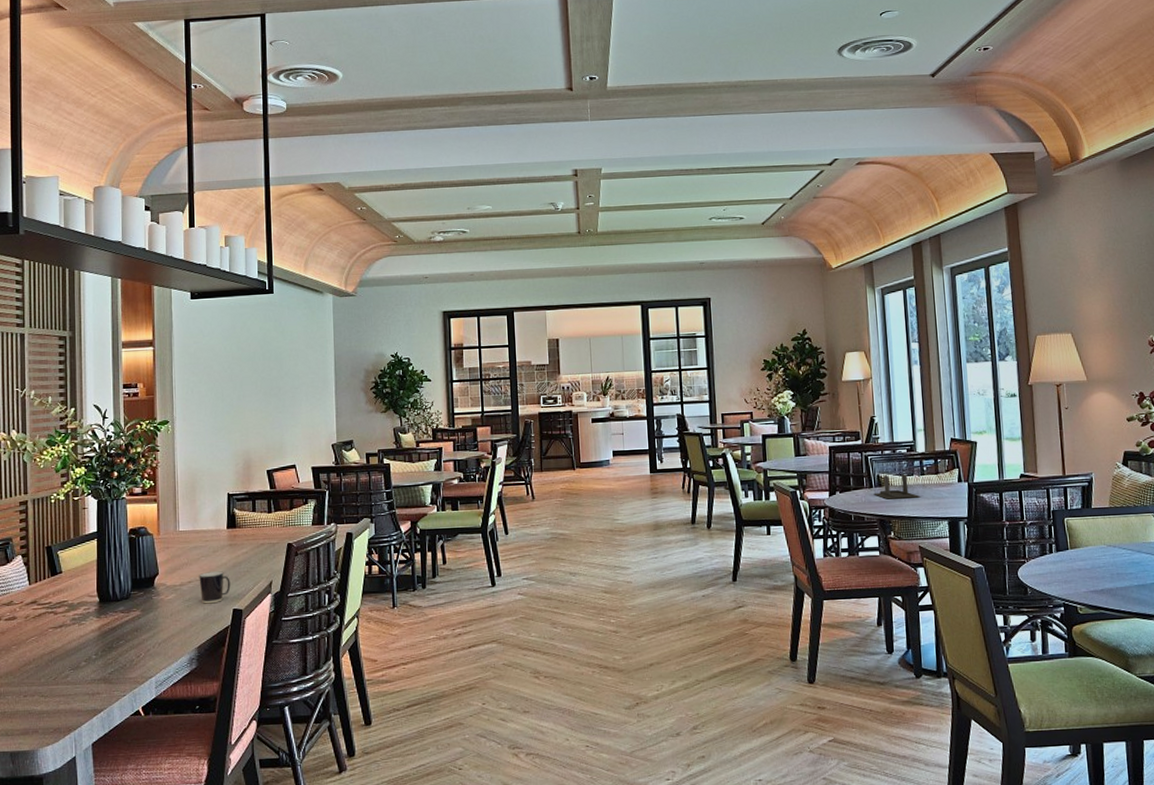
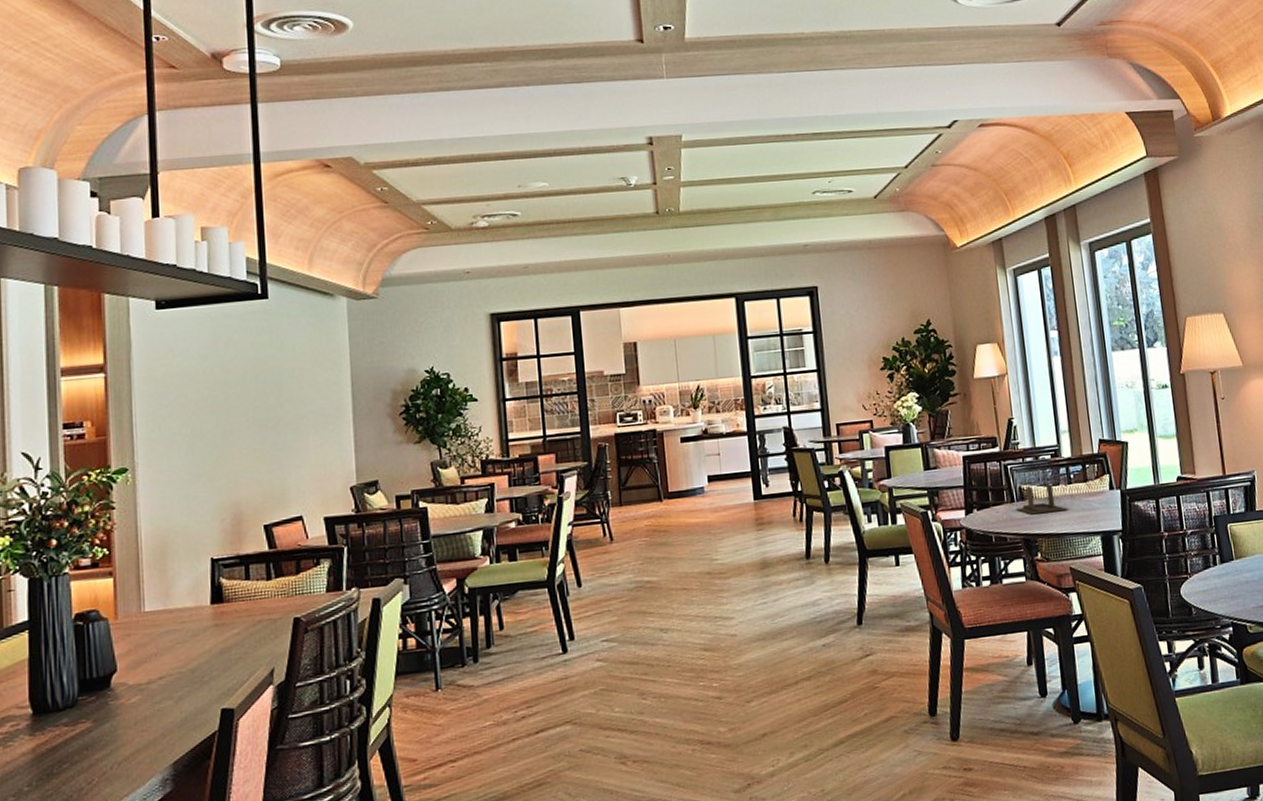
mug: present [199,571,231,604] -> none [173,660,217,706]

